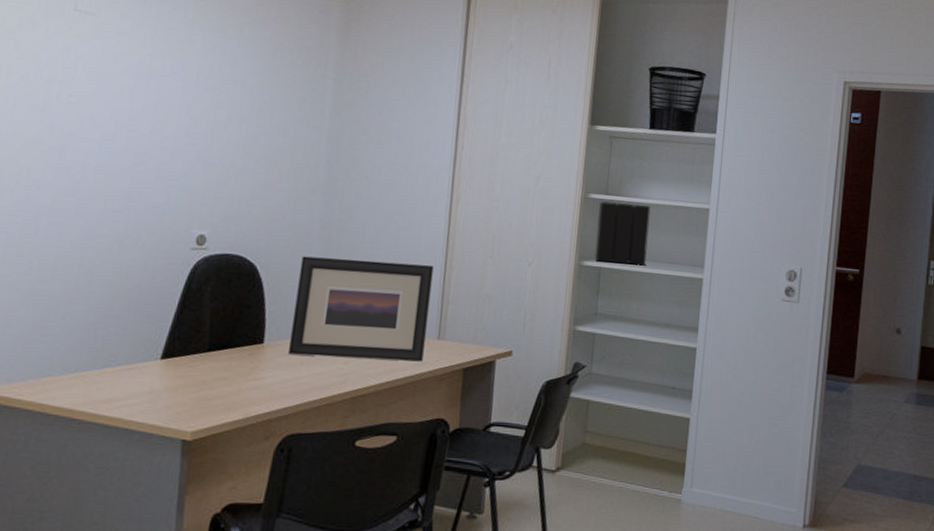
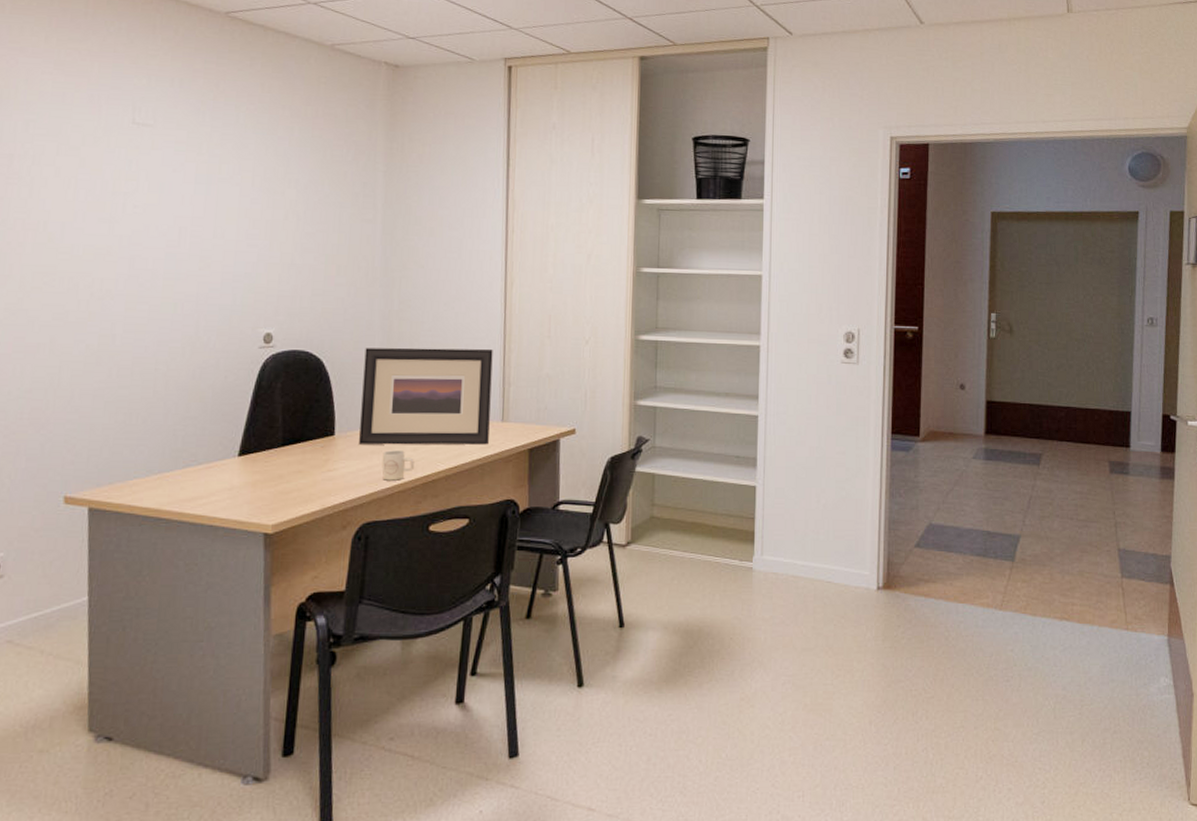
mug: none [310,362,345,393] -> present [381,450,414,481]
books: present [594,201,651,266] -> none [650,275,703,337]

